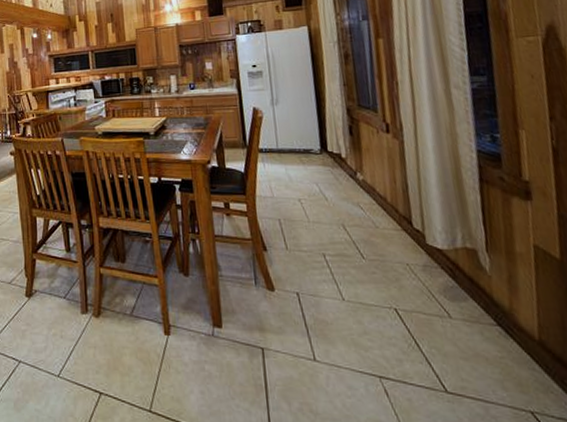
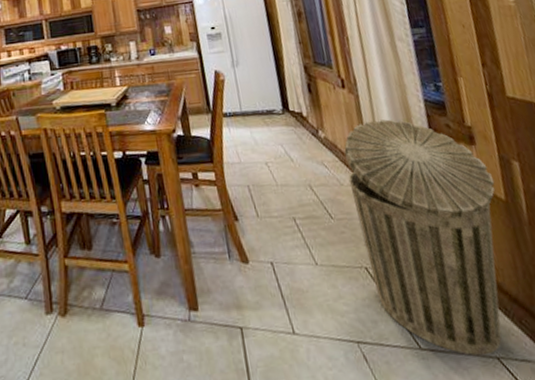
trash can: none [382,167,550,408] -> present [344,119,502,356]

